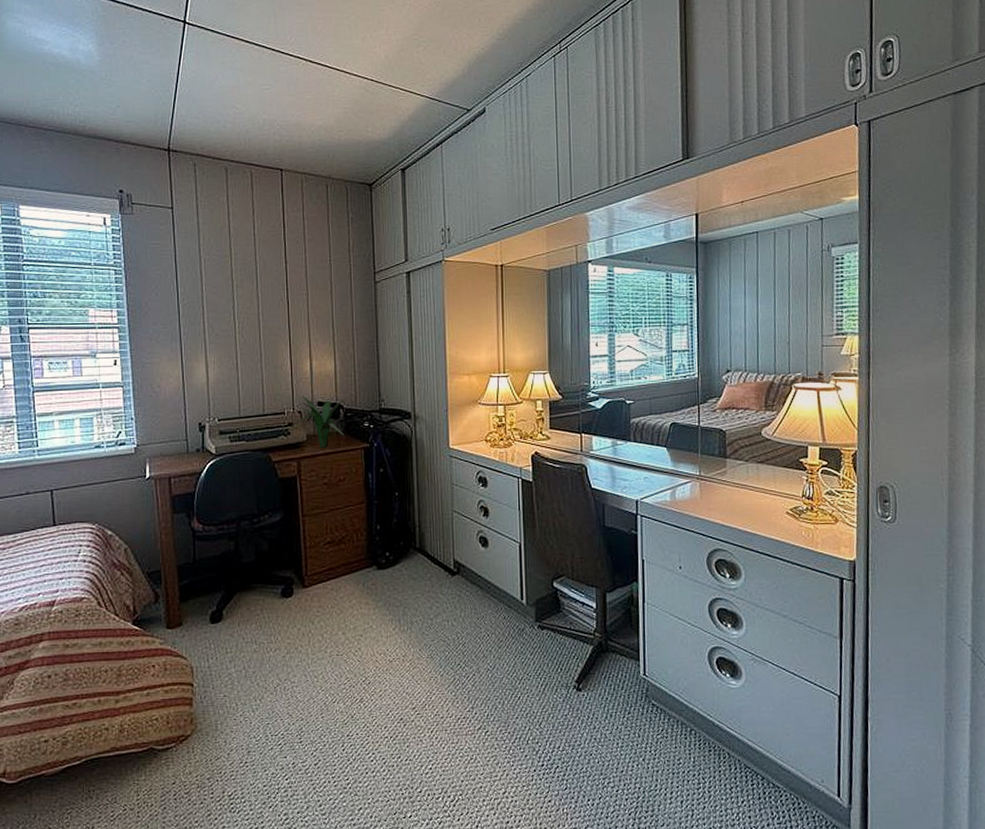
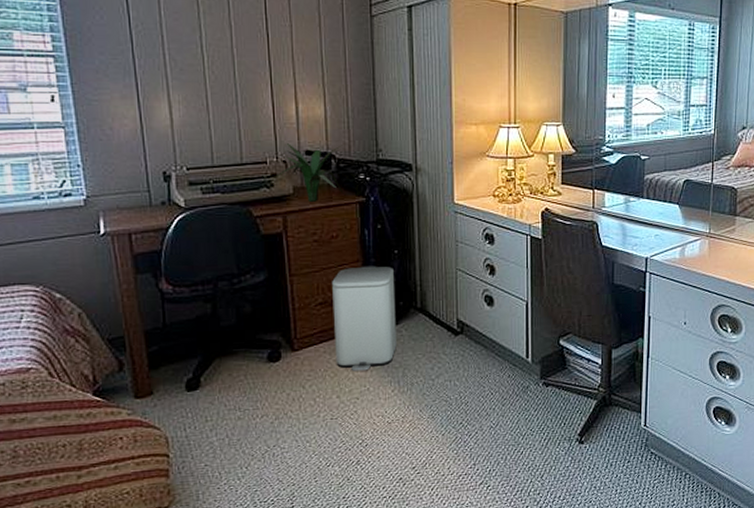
pedal bin: none [339,507,397,609] -> present [332,266,396,371]

